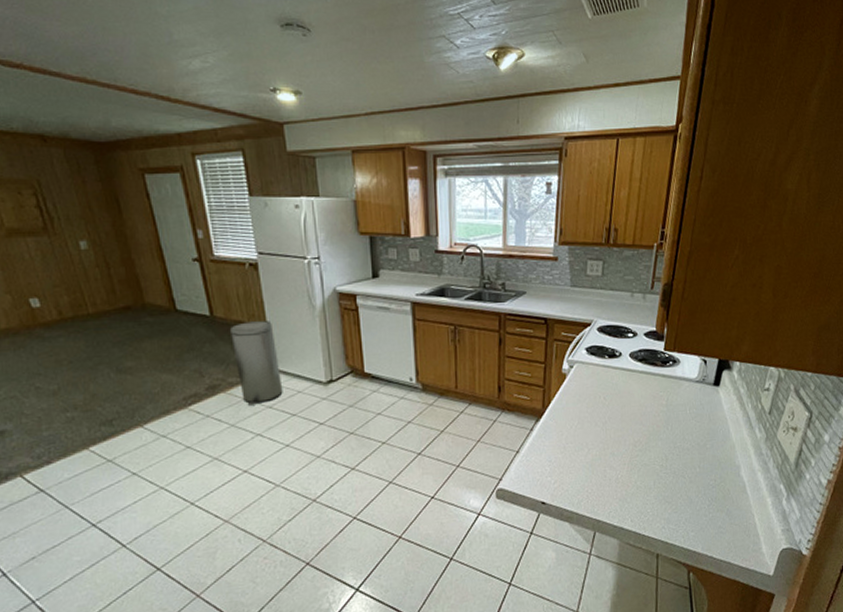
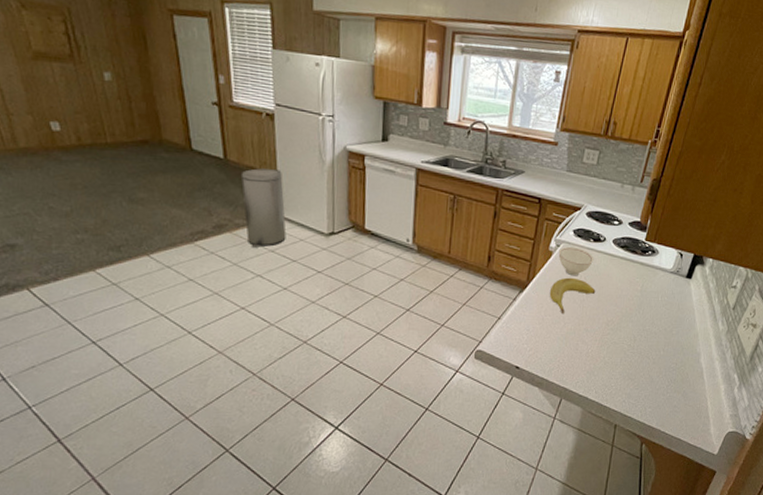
fruit: none [568,399,618,440] -> present [549,277,596,315]
bowl: none [572,366,612,398] -> present [558,246,594,276]

